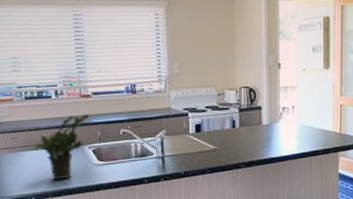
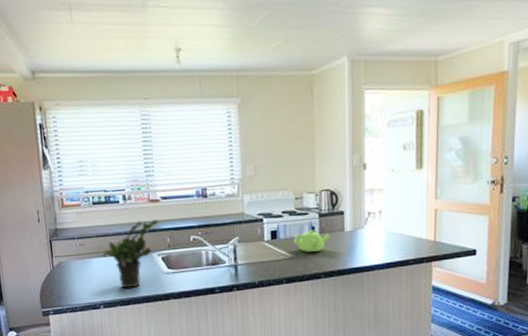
teapot: none [216,123,250,144] -> present [294,230,331,252]

